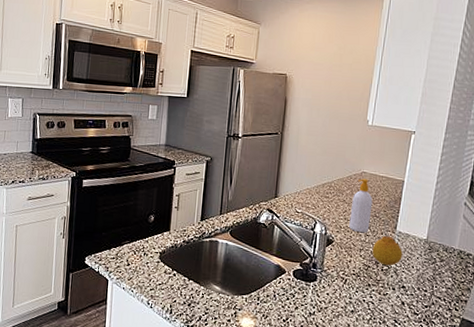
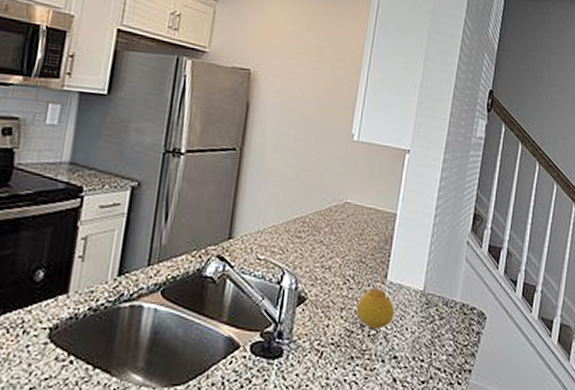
soap bottle: present [349,178,373,233] -> none [327,211,358,286]

